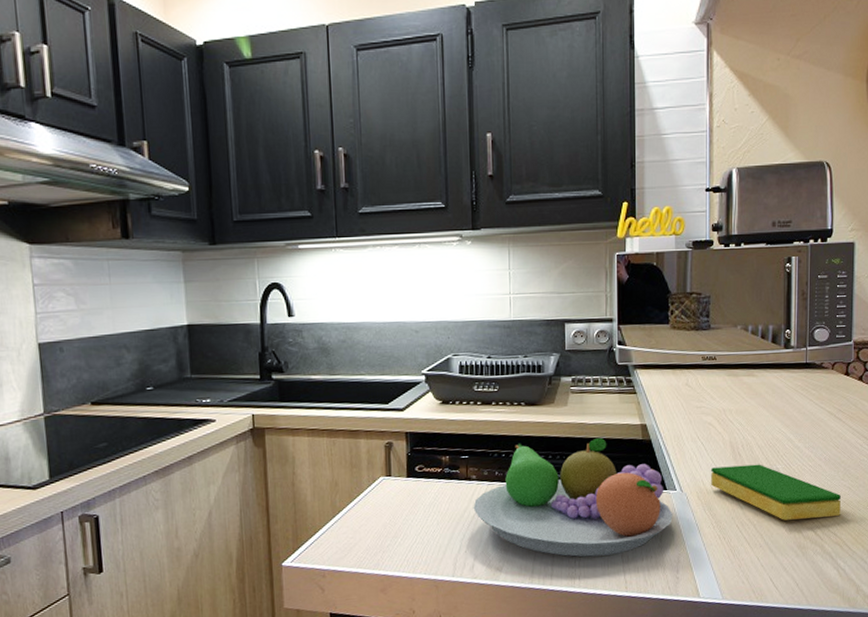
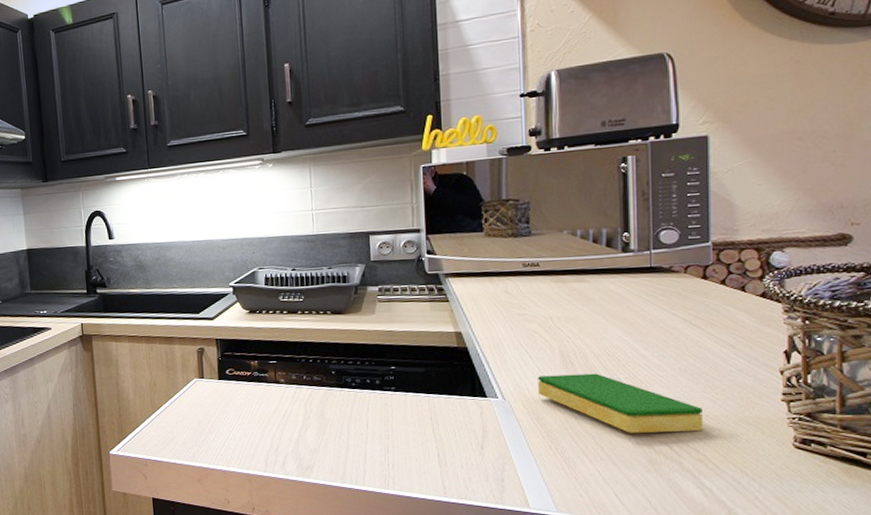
fruit bowl: present [473,437,673,557] -> none [282,344,495,461]

